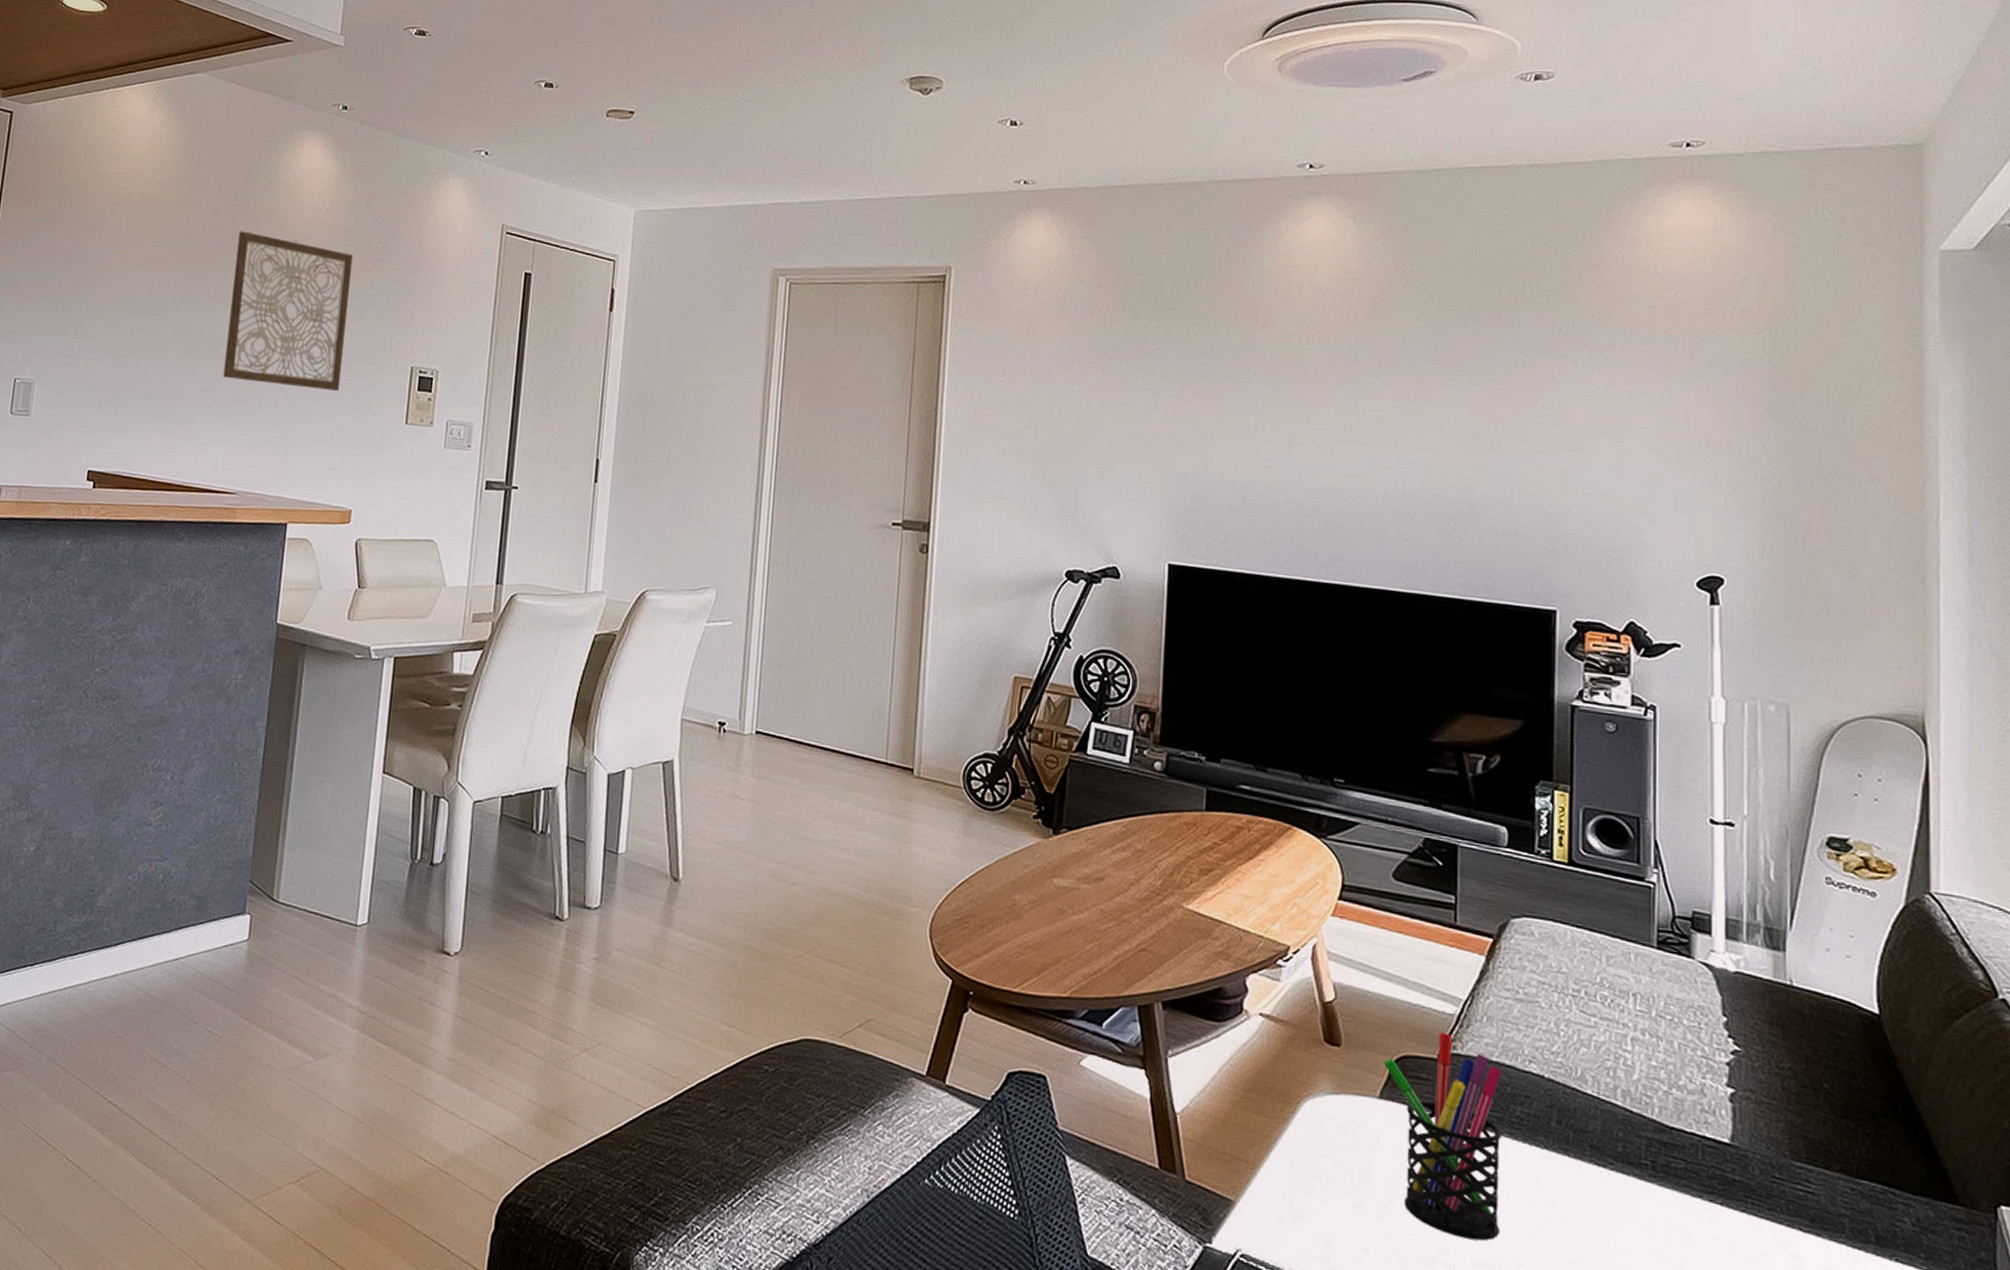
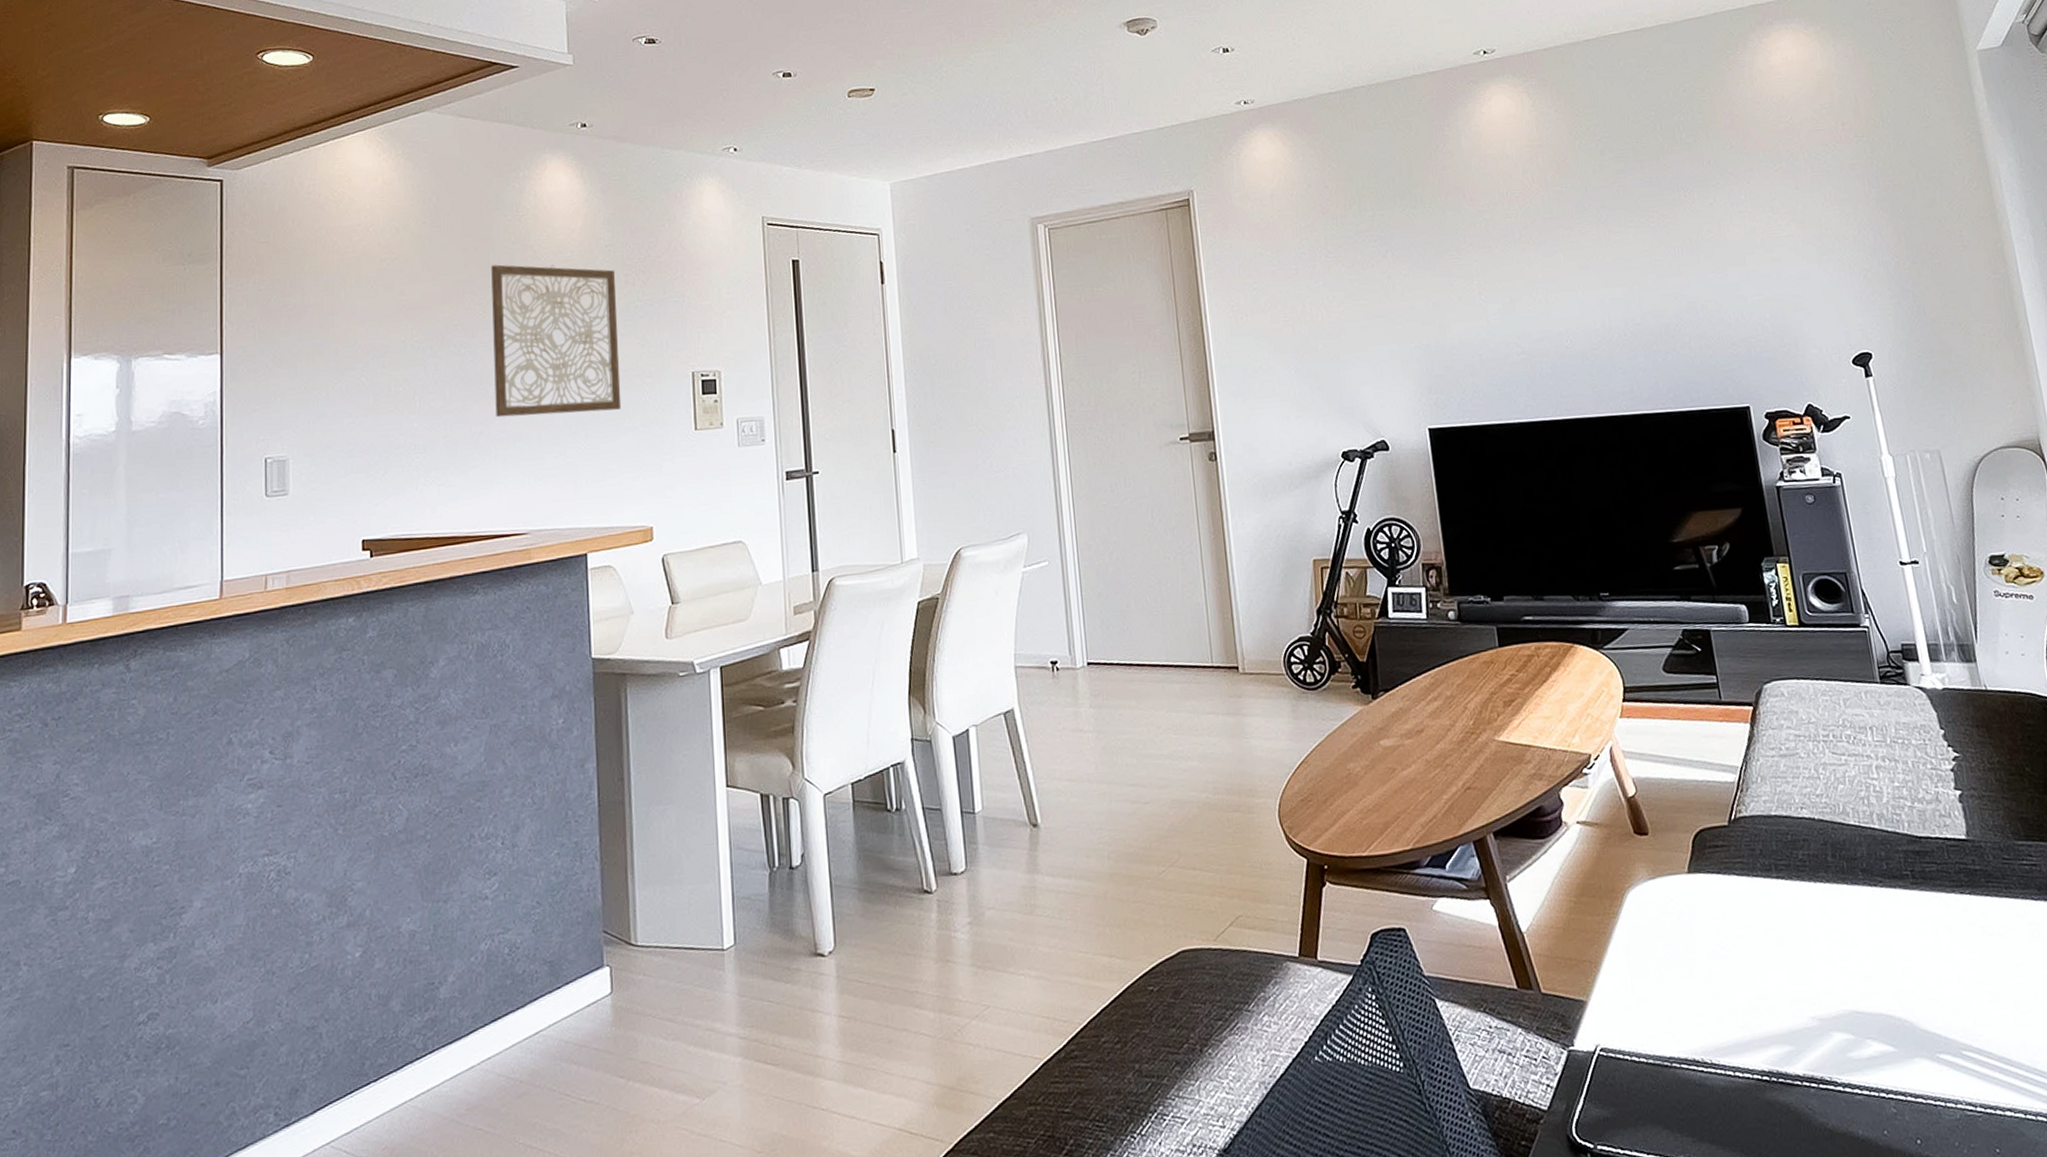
pen holder: present [1384,1032,1502,1241] -> none [1686,800,1806,982]

